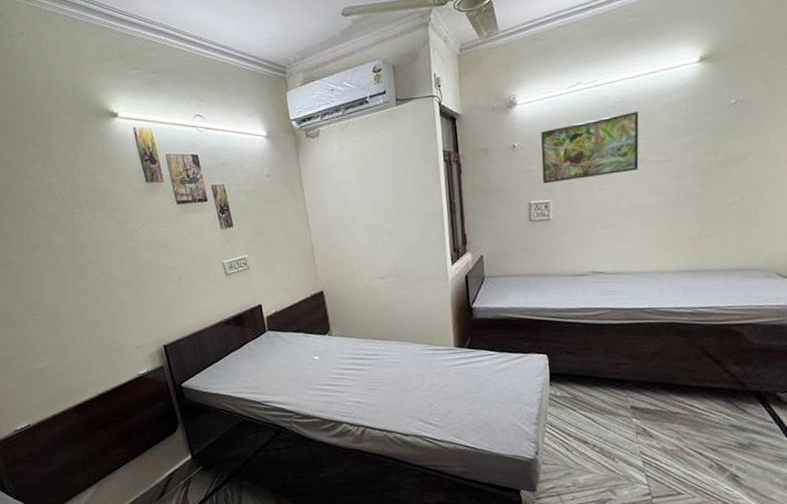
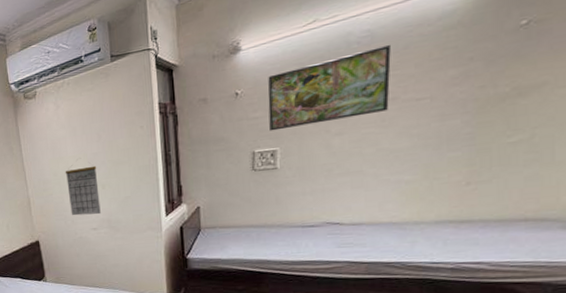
calendar: none [350,210,388,264] -> present [65,165,101,216]

